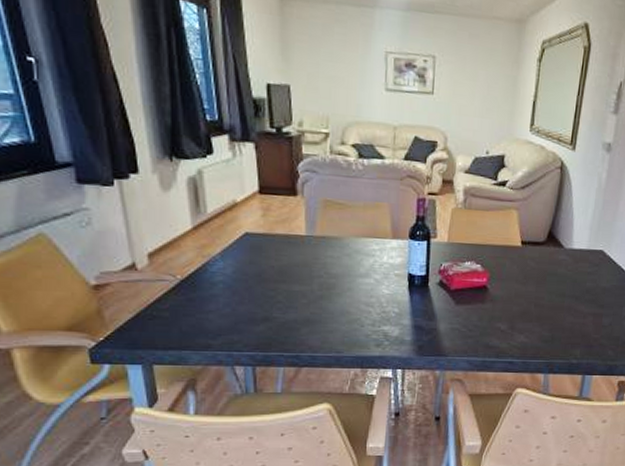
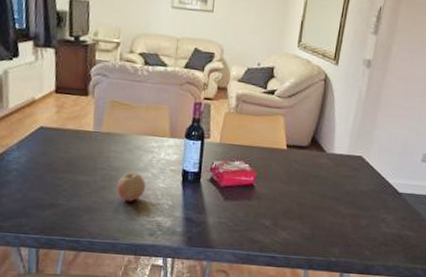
fruit: none [336,279,369,312] -> present [116,172,146,202]

